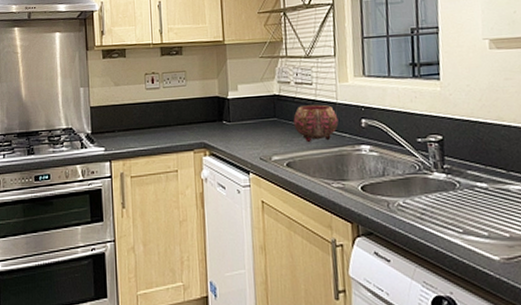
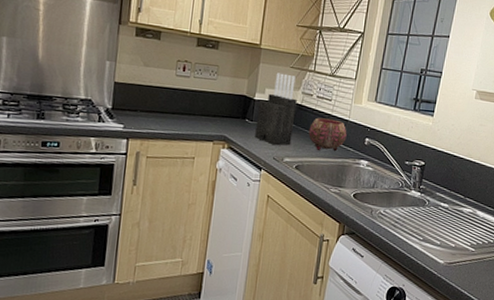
knife block: none [233,65,277,143] -> present [255,73,297,146]

